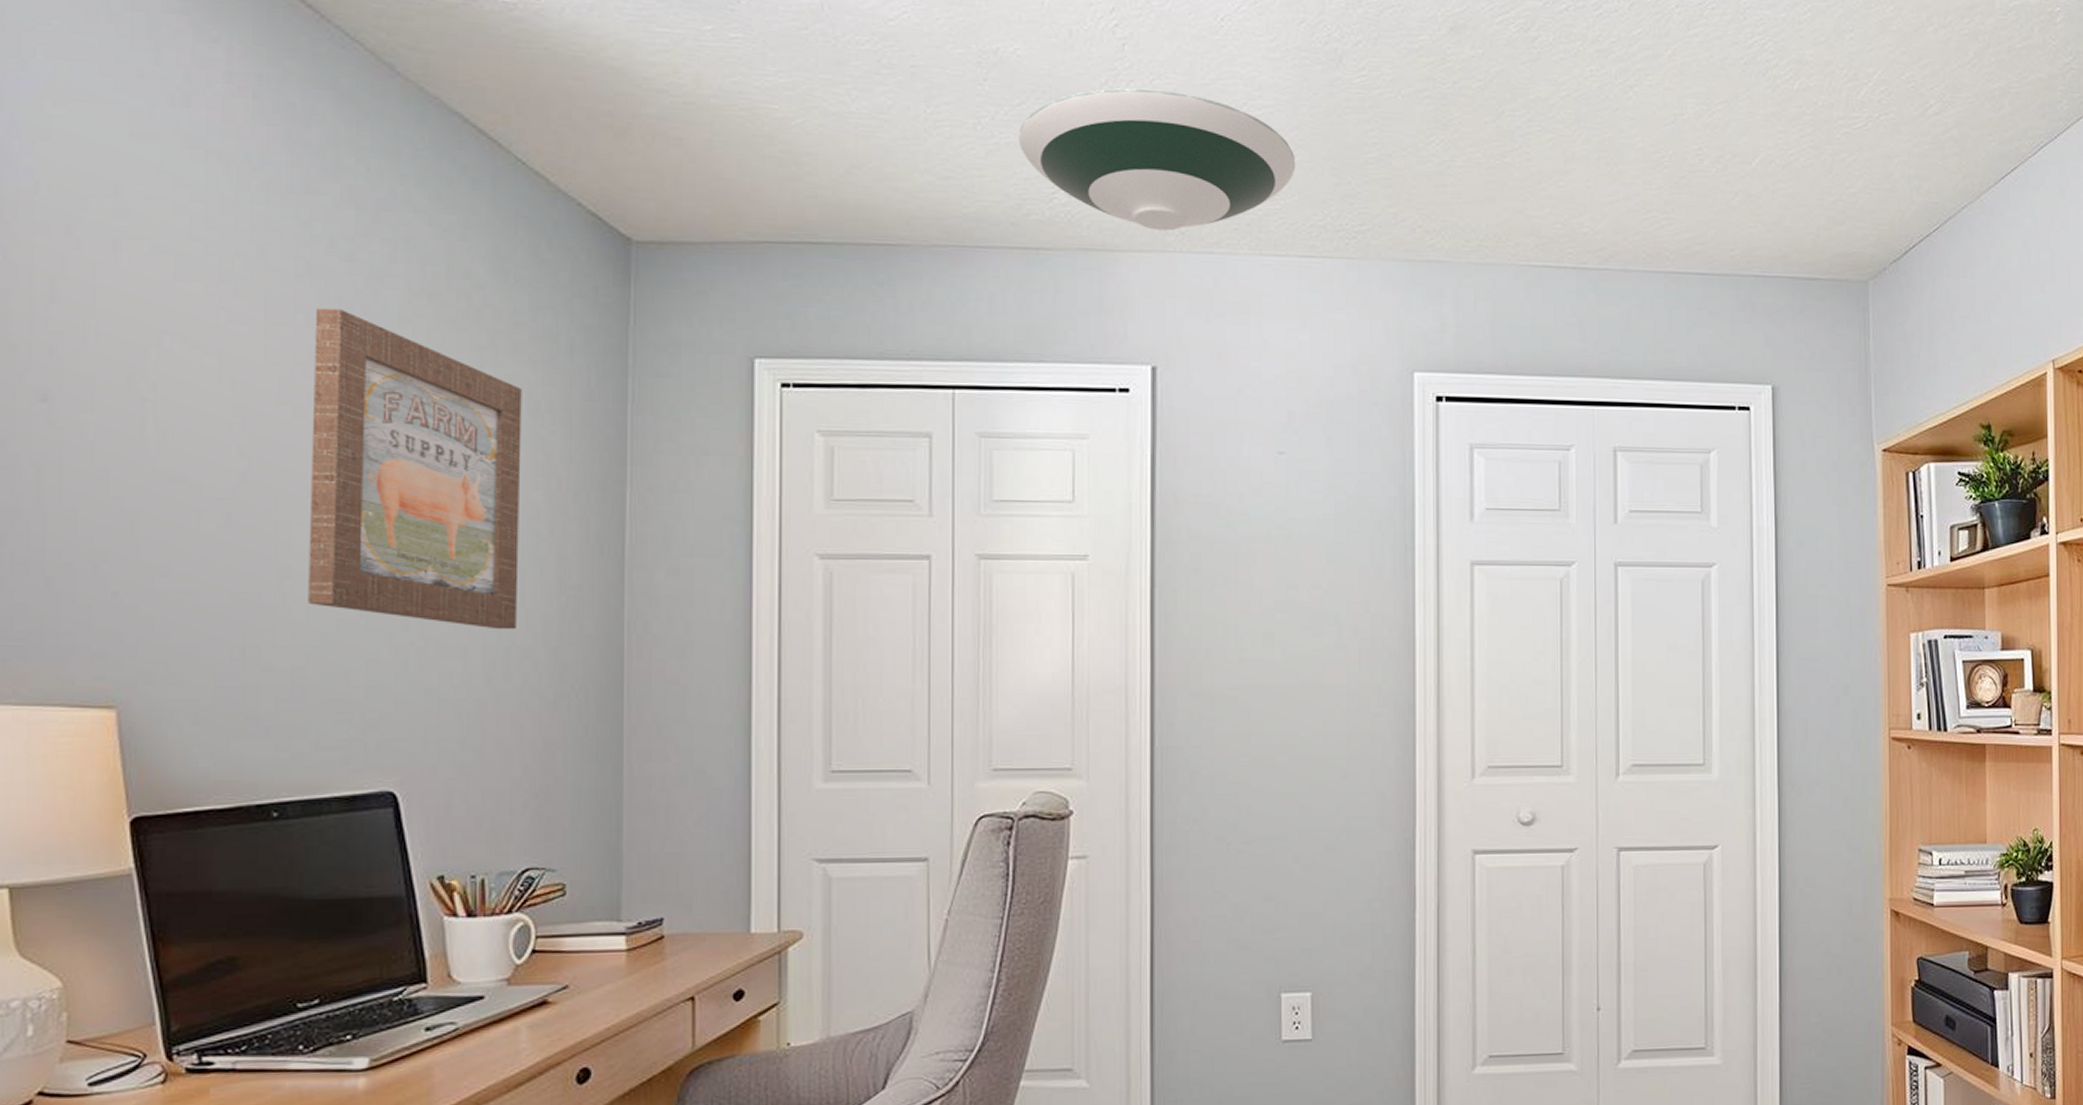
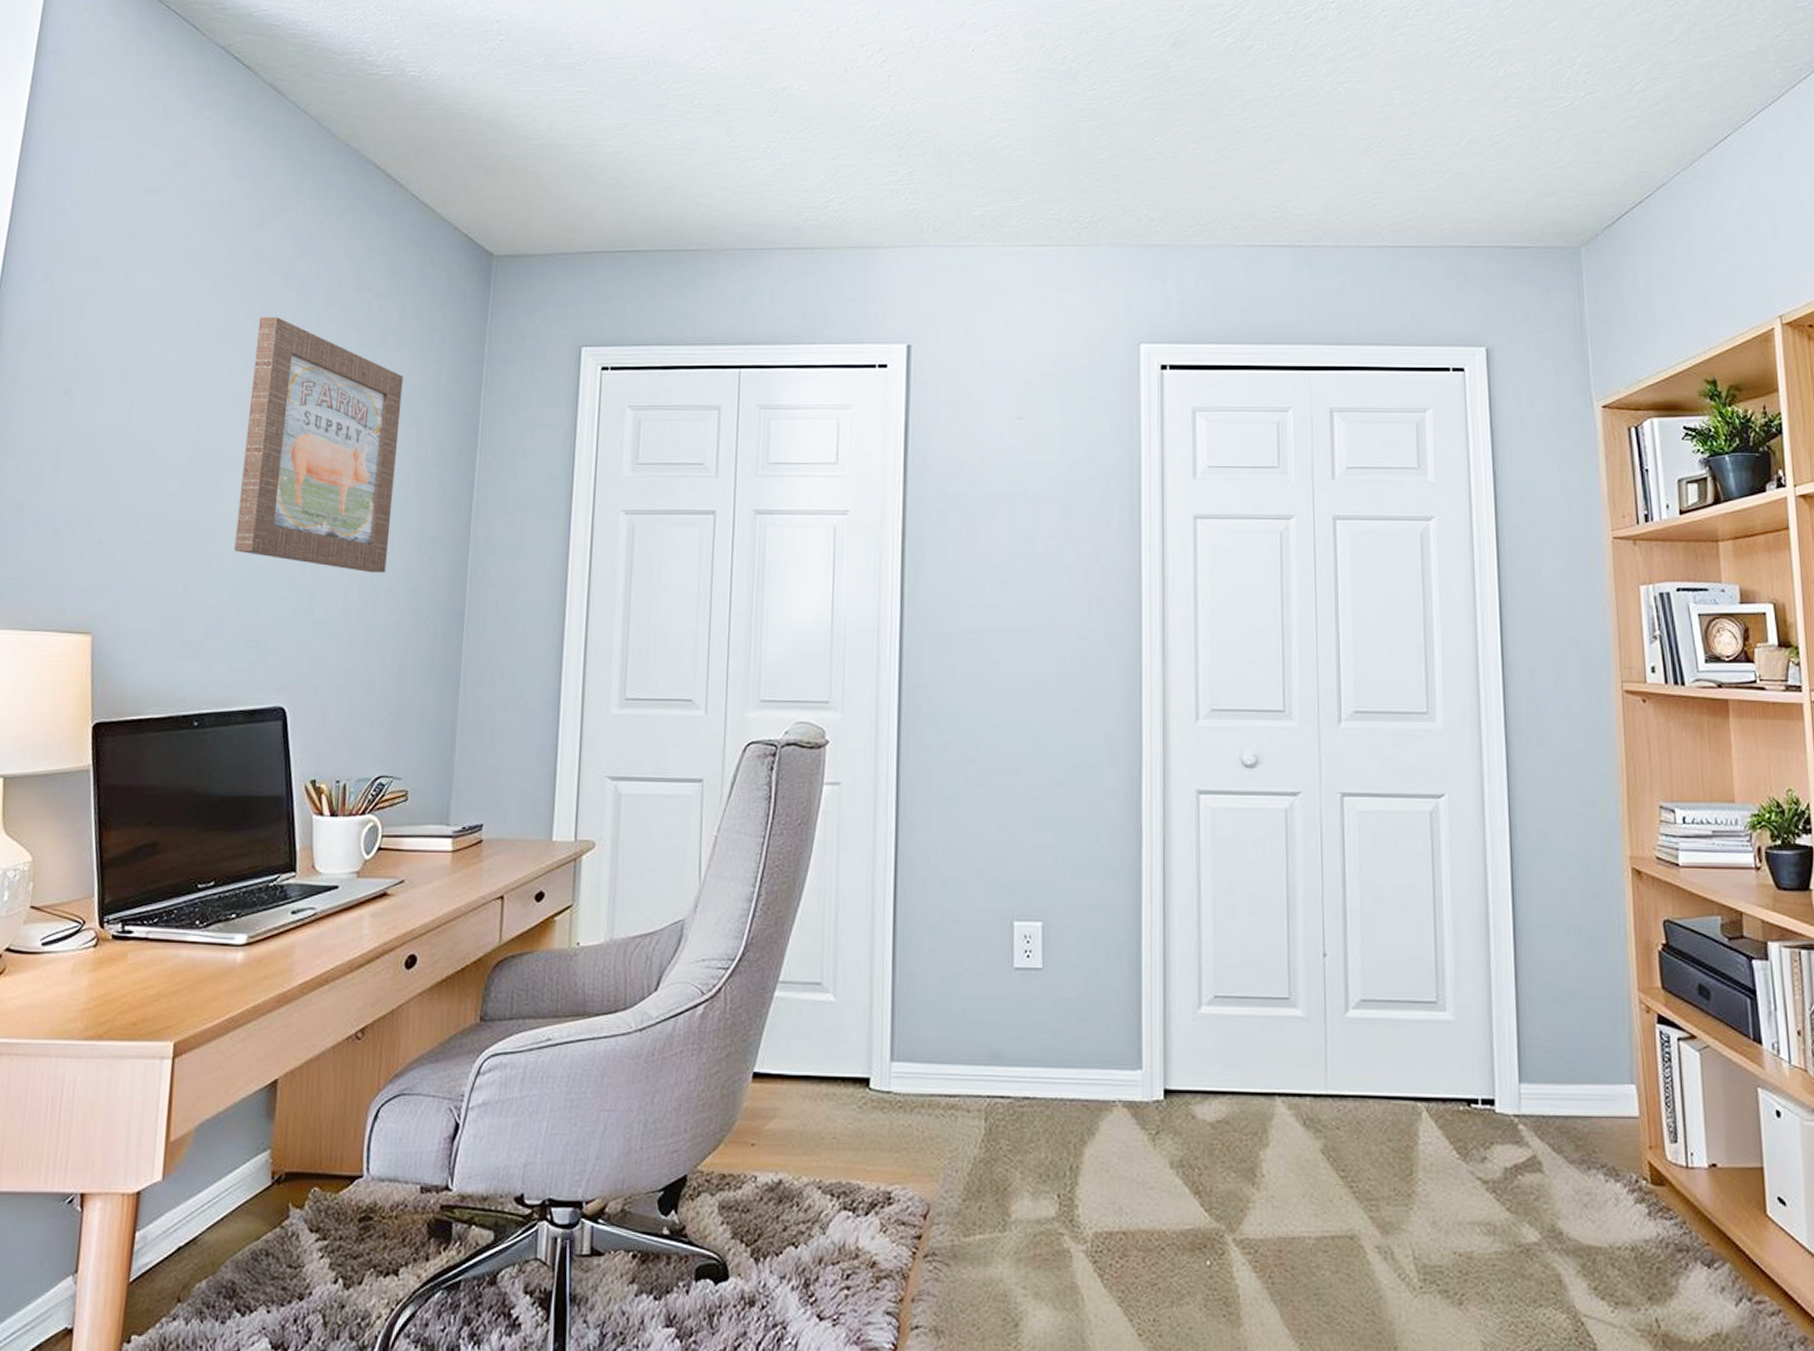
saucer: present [1018,88,1296,231] -> none [800,111,1035,229]

